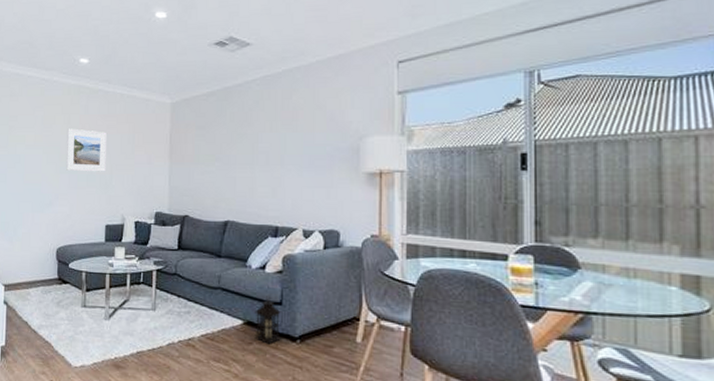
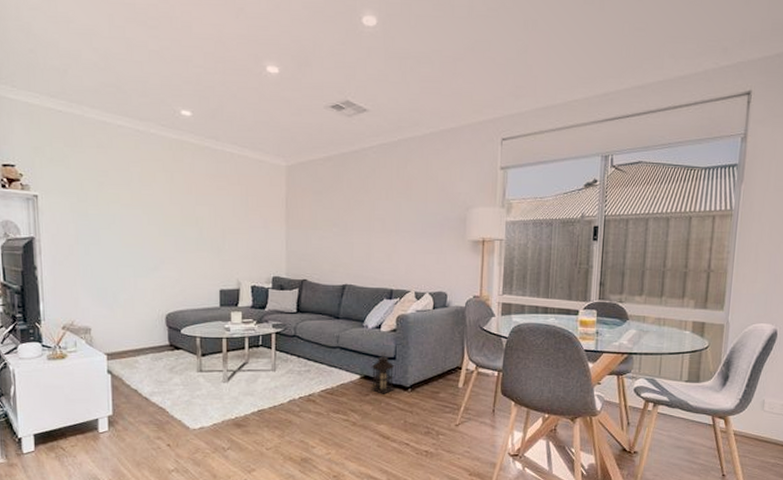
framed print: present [66,128,107,172] -> none [171,187,217,235]

